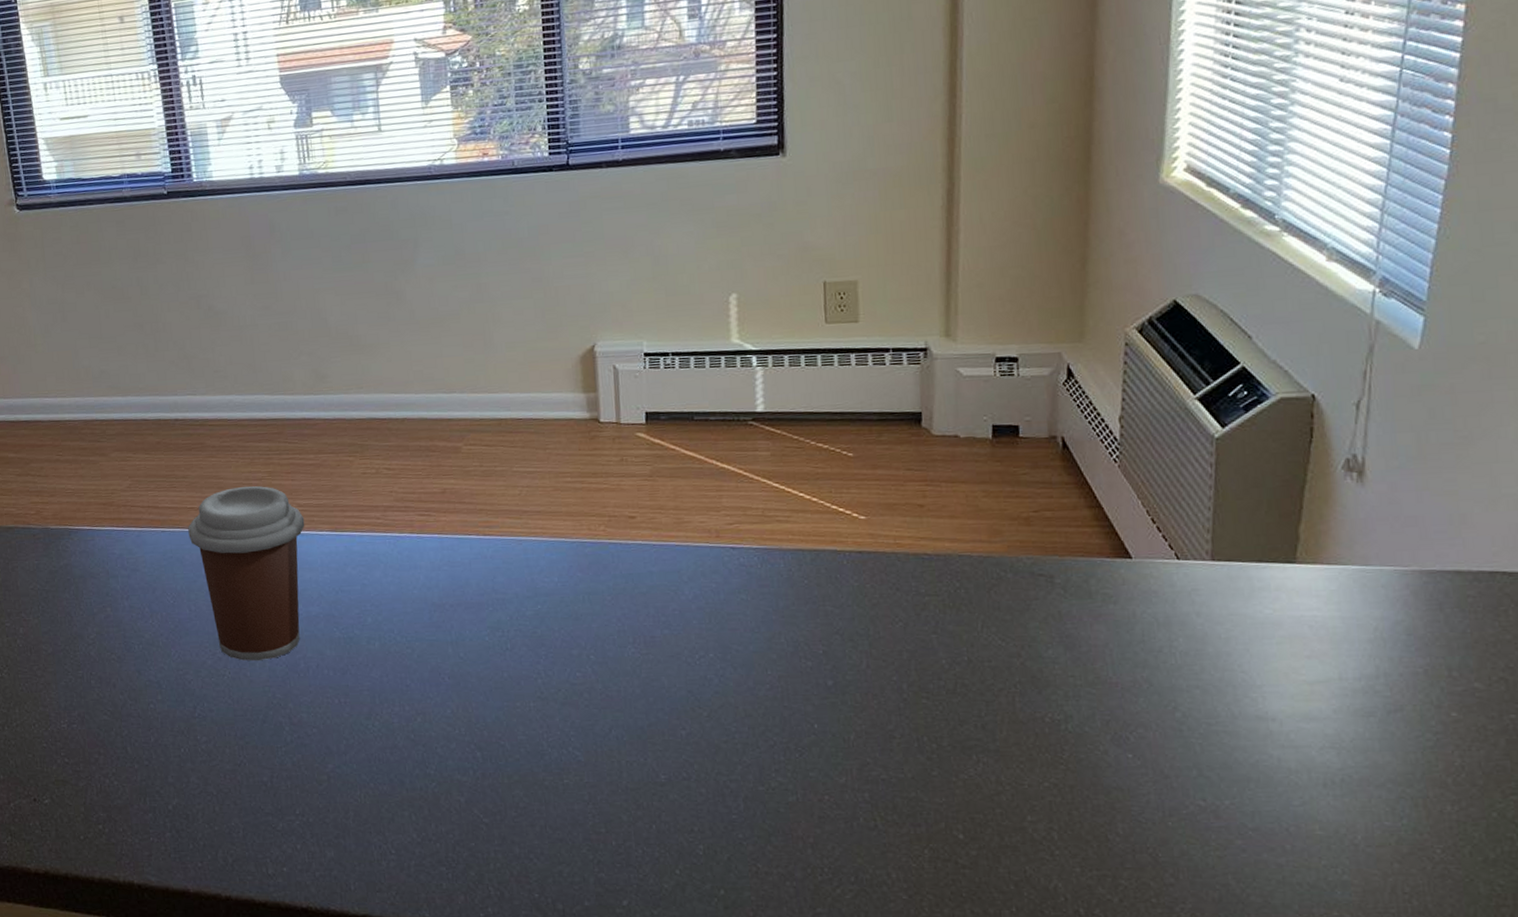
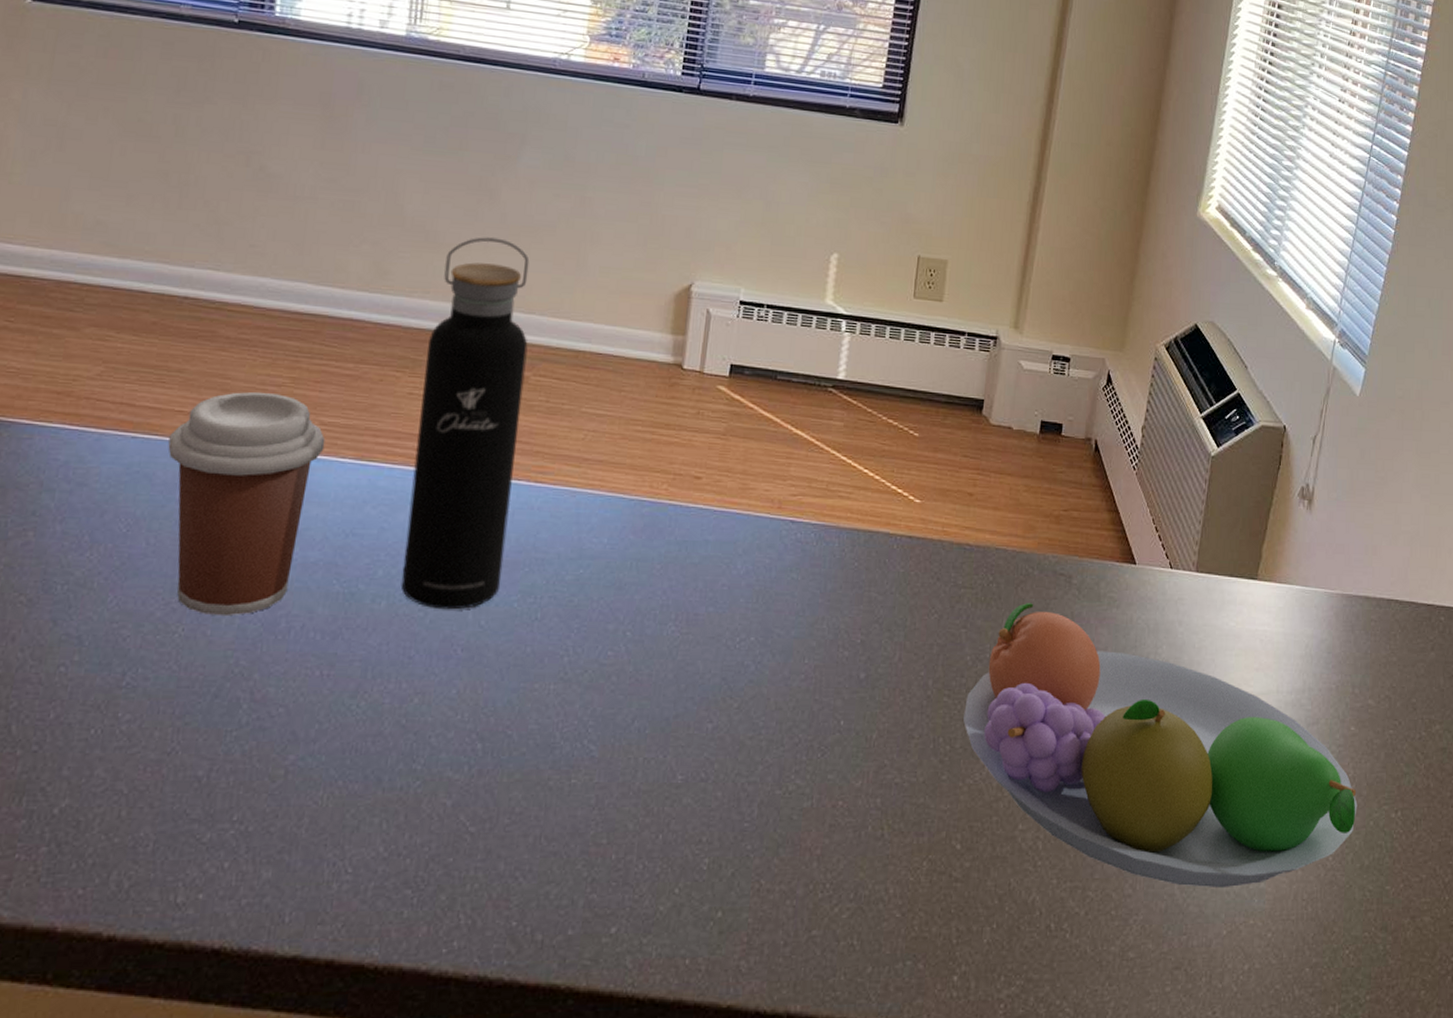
water bottle: none [370,332,471,646] -> present [401,237,530,610]
fruit bowl: none [947,605,1472,880] -> present [963,603,1358,889]

